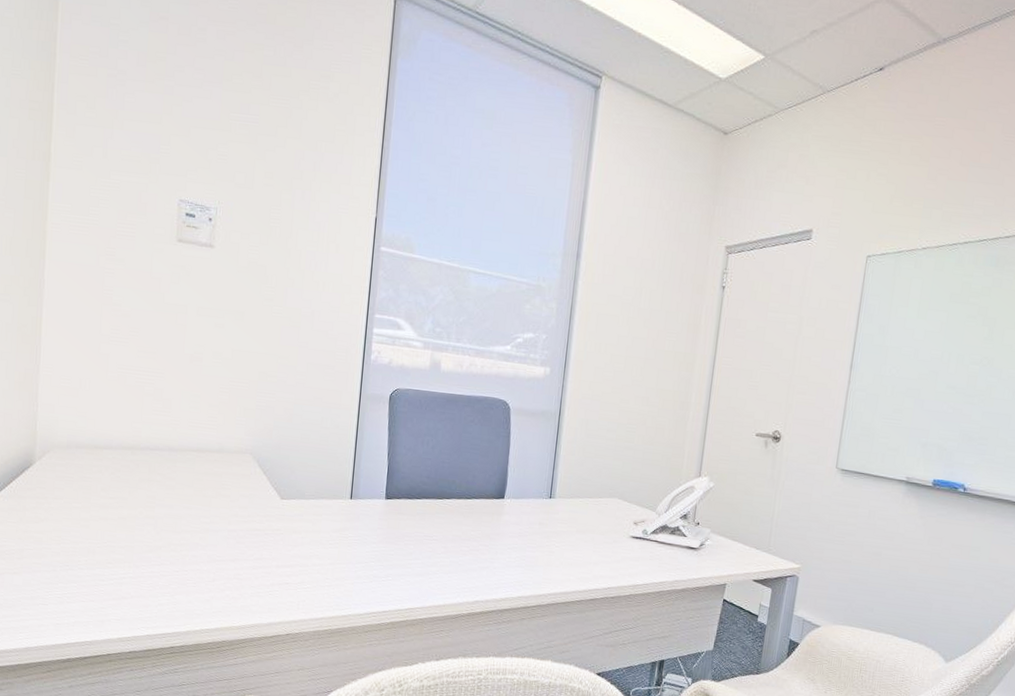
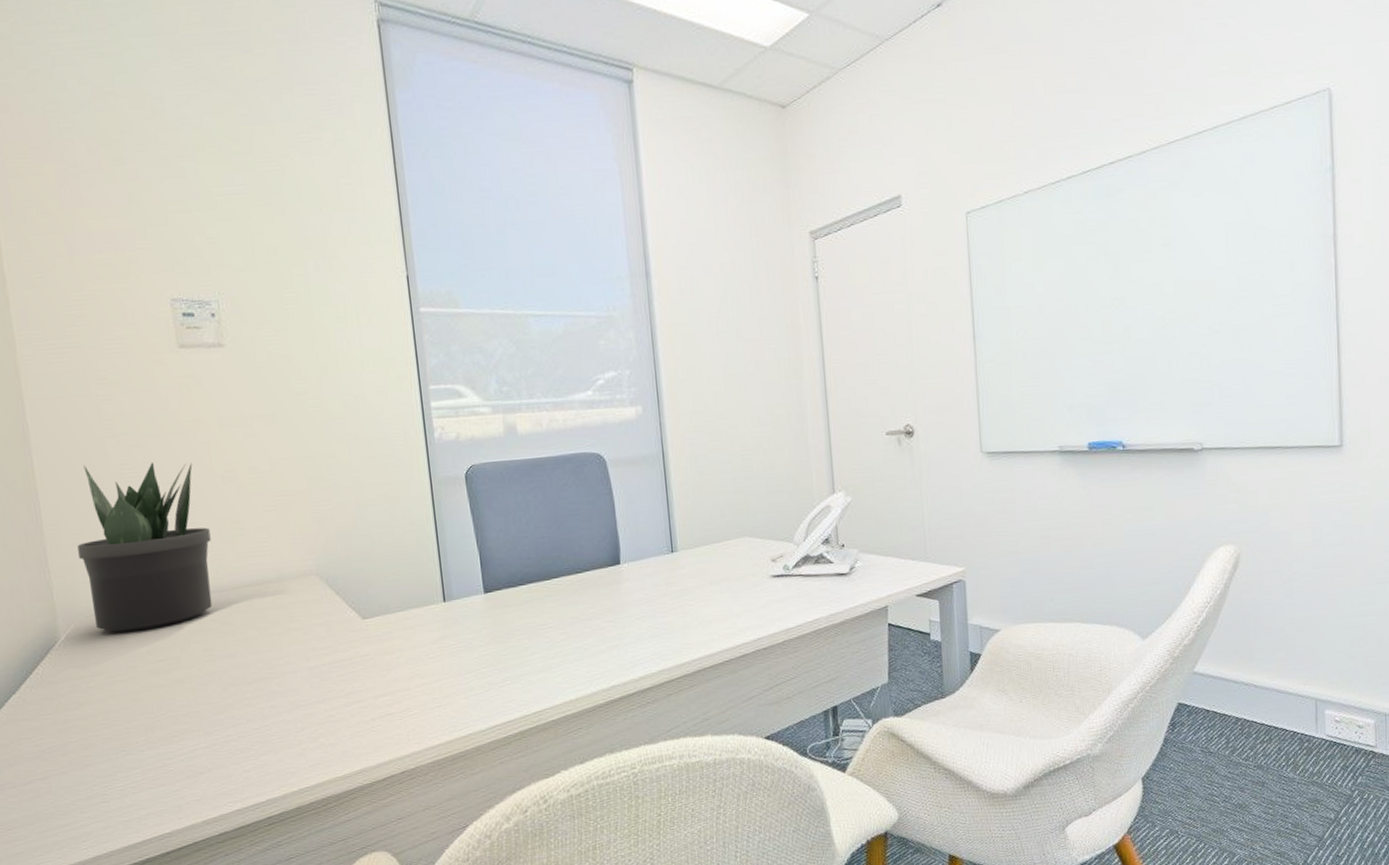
planter: none [63,323,172,471] -> present [77,462,213,633]

